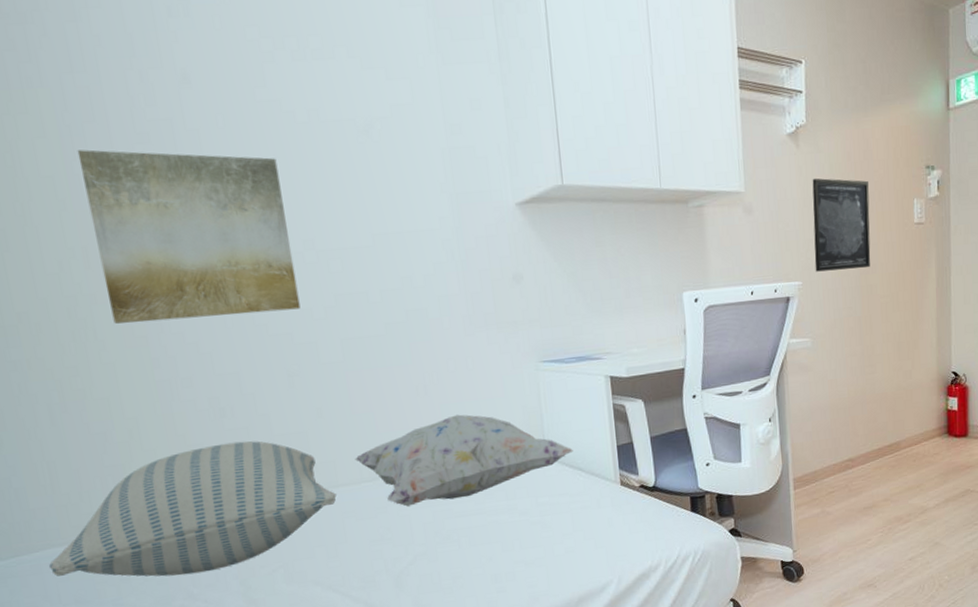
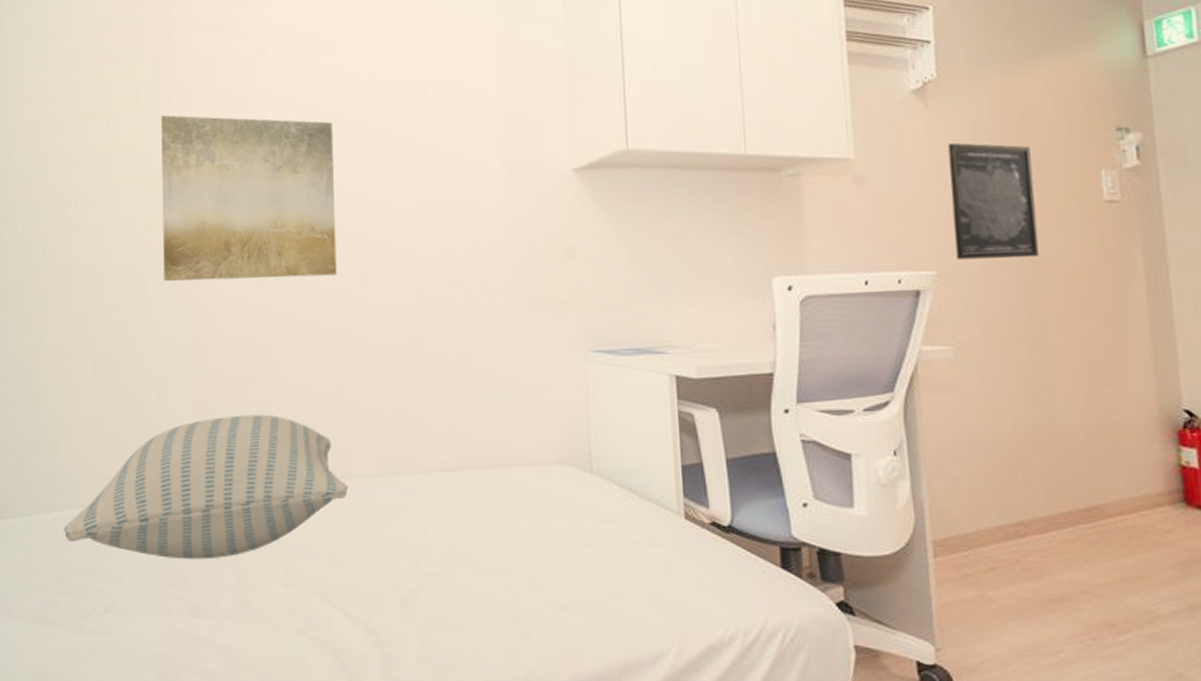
decorative pillow: present [355,414,573,507] -> none [373,406,625,512]

